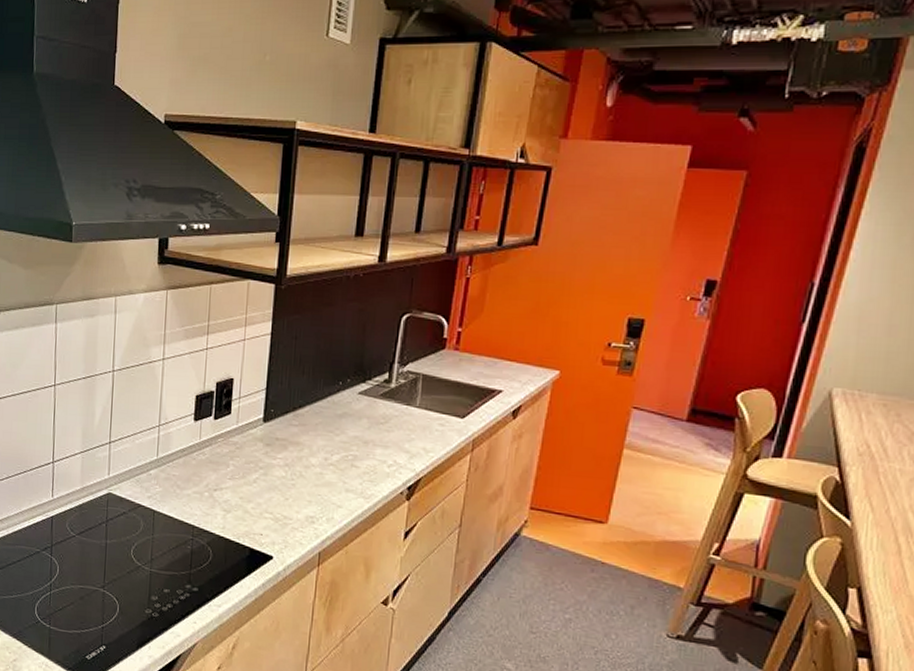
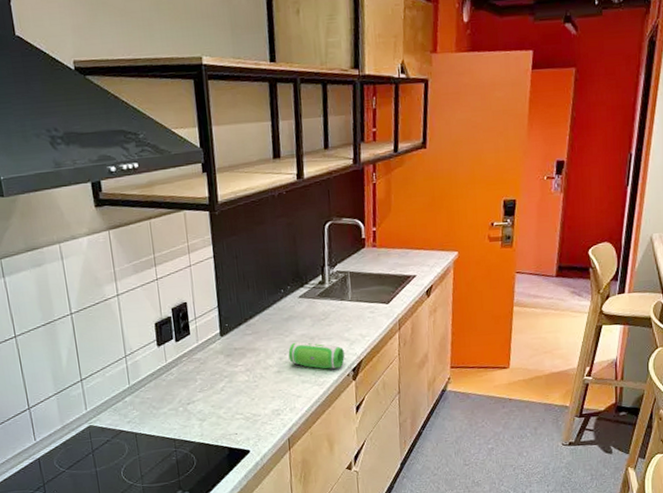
speaker: none [335,443,401,483] -> present [288,341,345,369]

